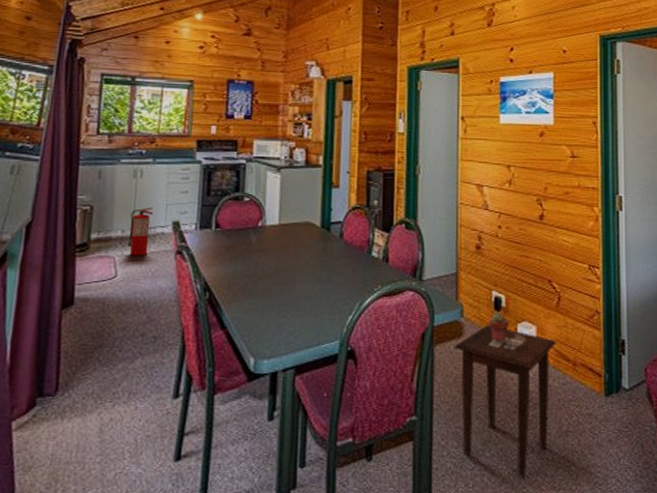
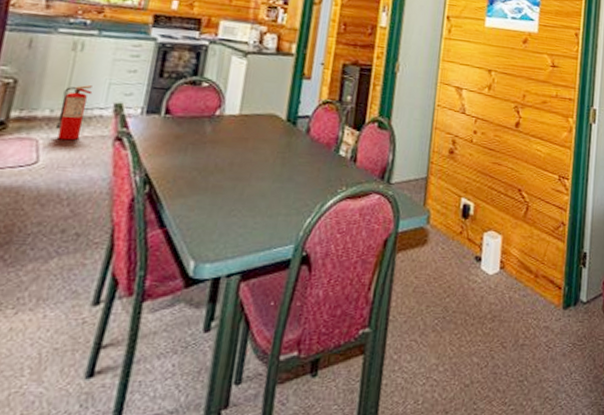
side table: present [454,324,557,479] -> none [416,232,521,395]
potted succulent: present [488,313,509,342] -> none [454,220,476,251]

